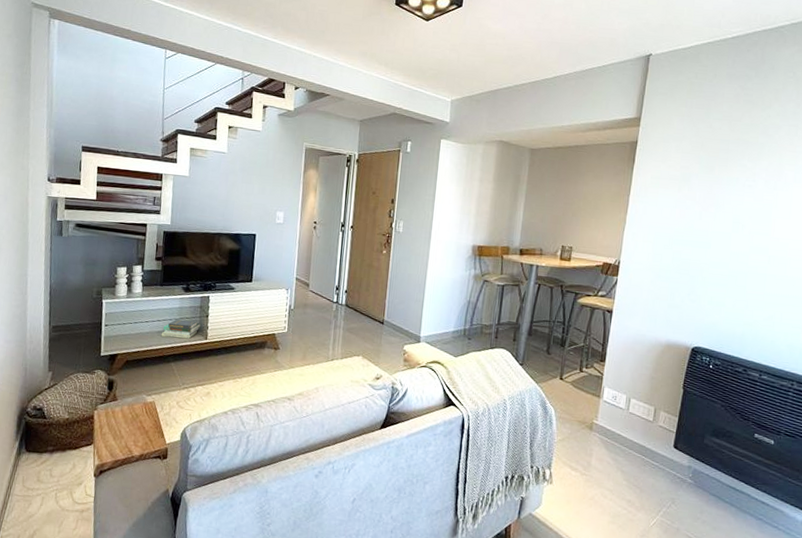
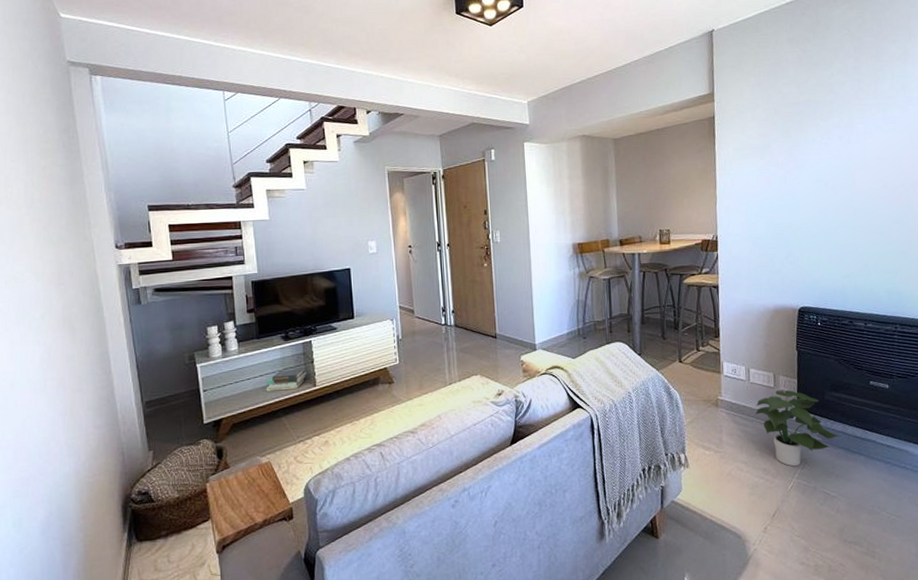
potted plant: none [629,425,713,504] -> present [755,390,839,467]

